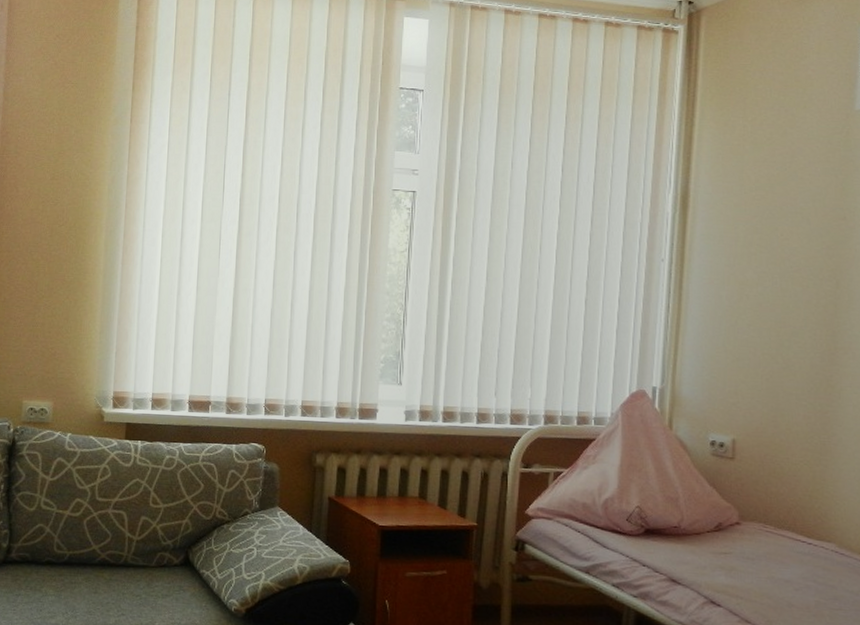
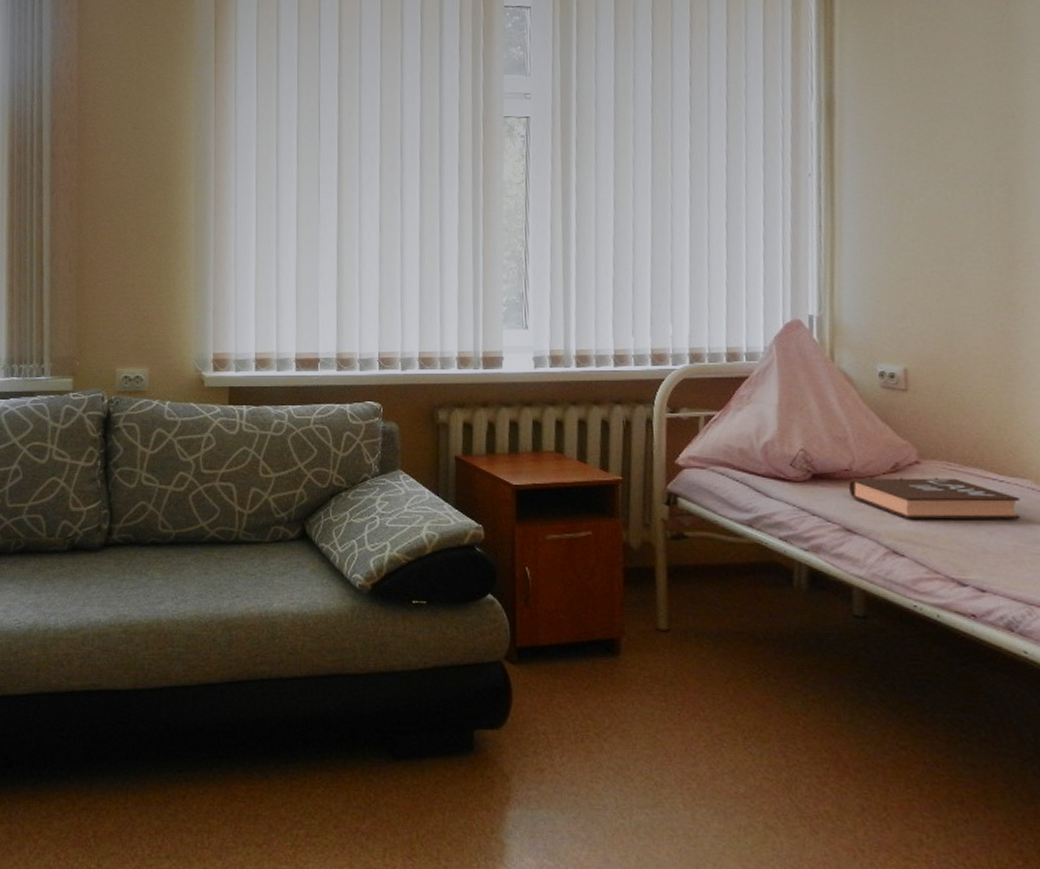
book: none [677,535,825,578] -> present [849,477,1021,520]

